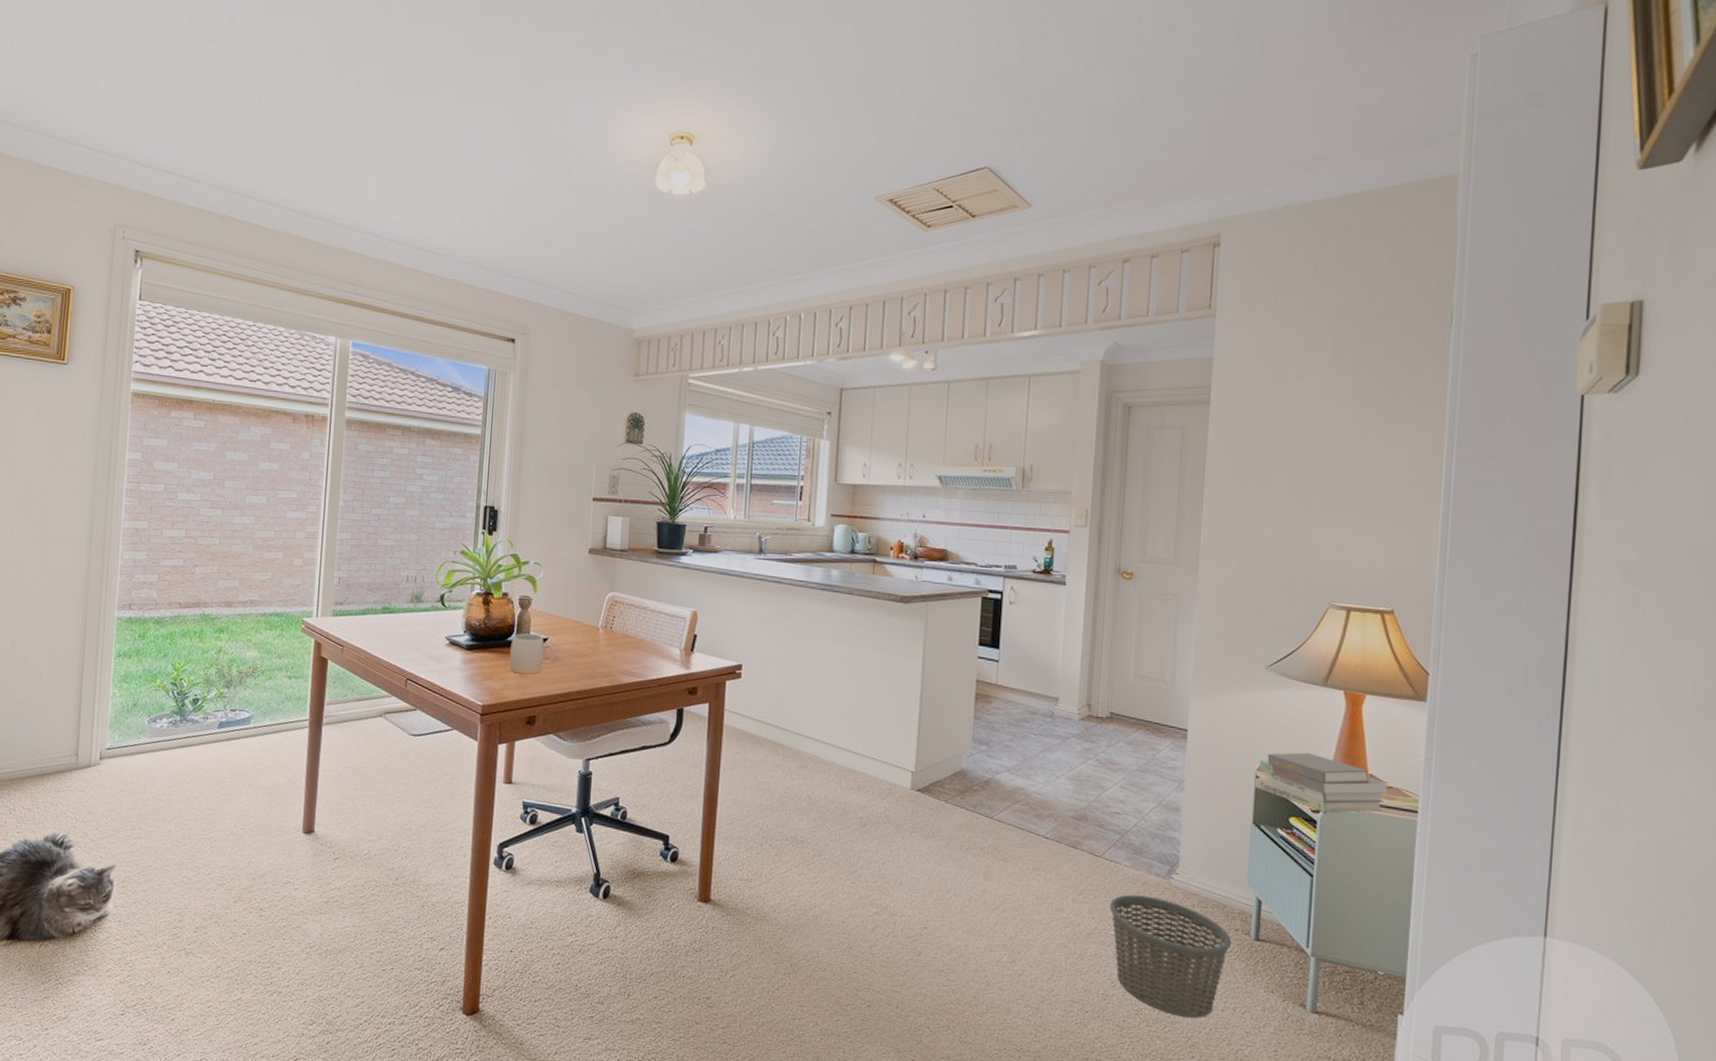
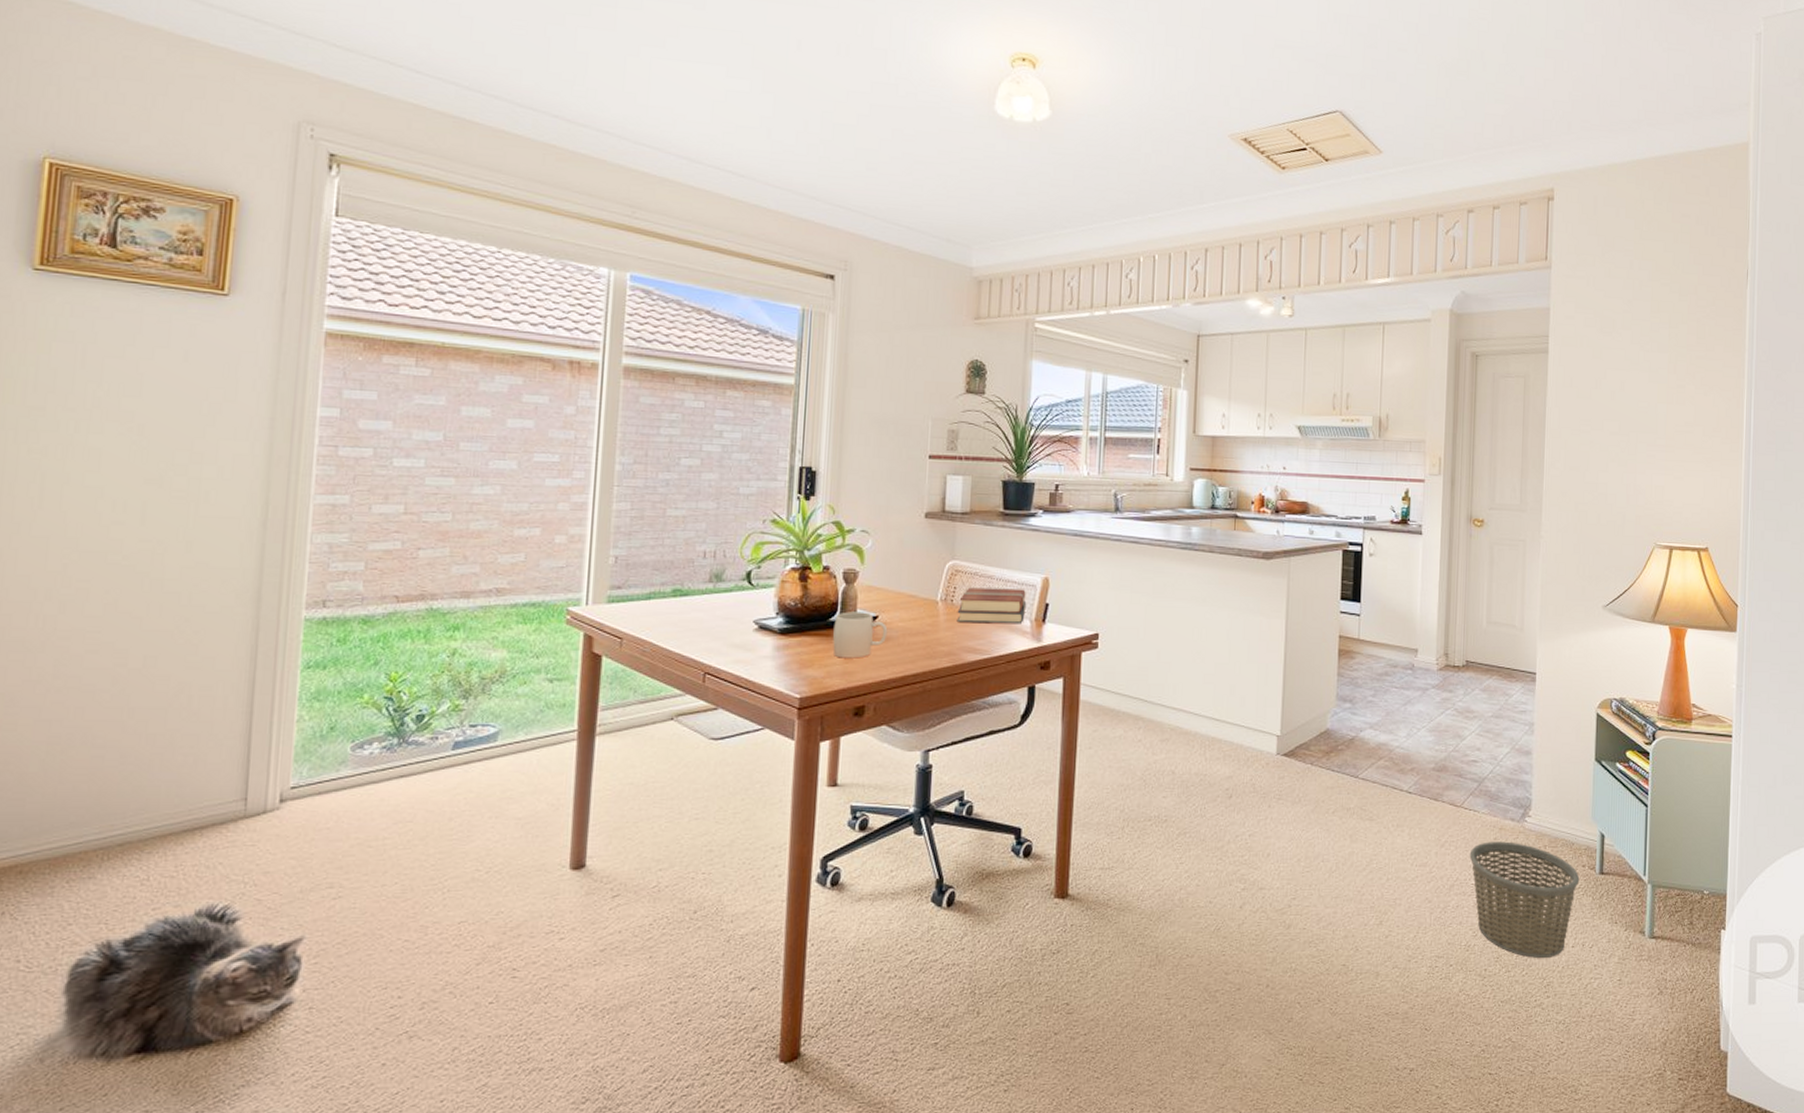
books: none [615,617,676,651] -> present [956,587,1026,623]
books: present [1254,752,1387,814] -> none [1595,687,1707,745]

